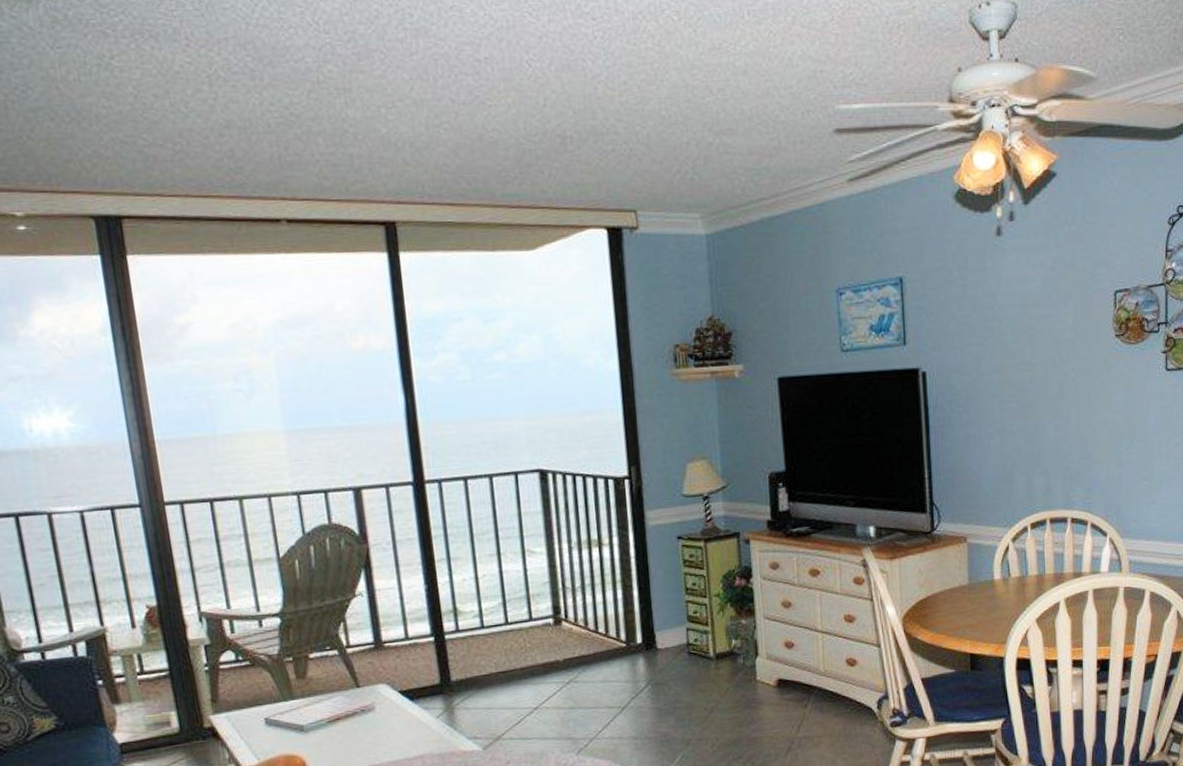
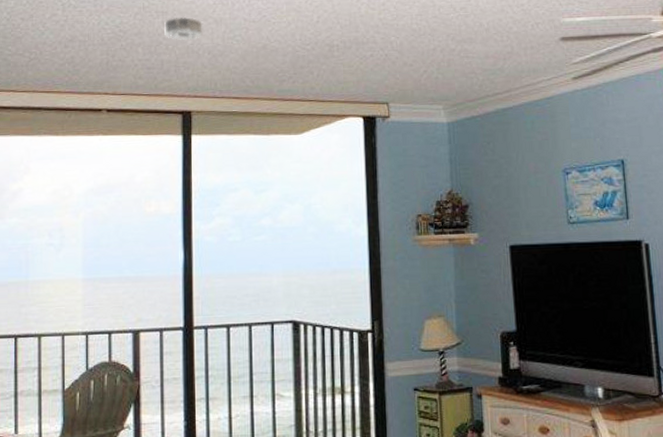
smoke detector: none [348,96,400,129] -> present [164,16,202,41]

